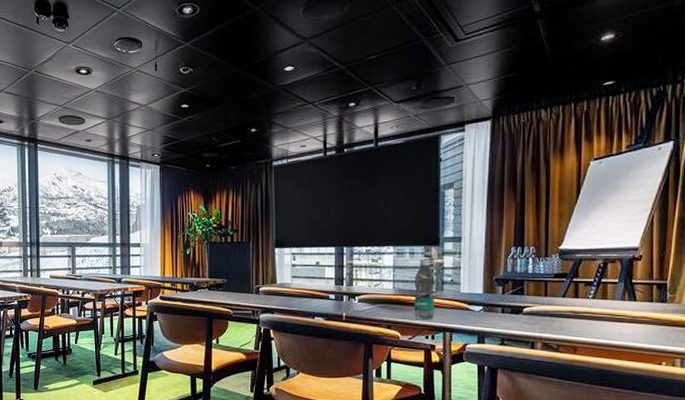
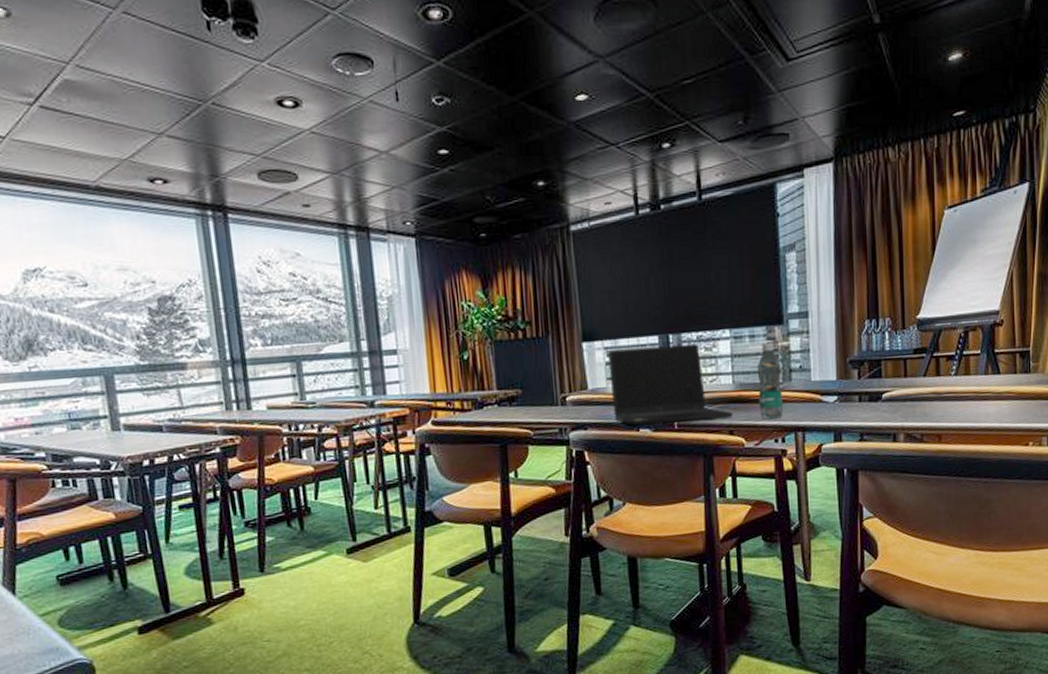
laptop: none [294,255,392,315] -> present [608,343,734,426]

